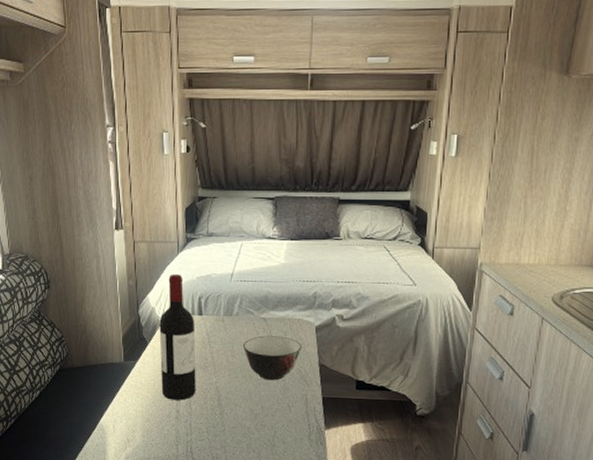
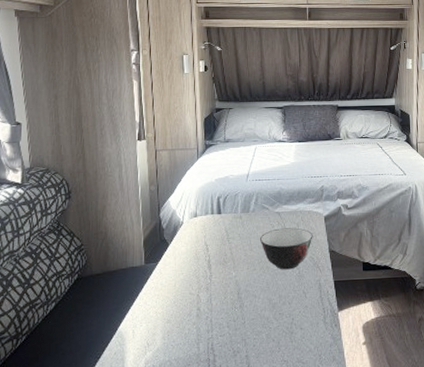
wine bottle: present [159,274,196,401] -> none [180,177,216,298]

